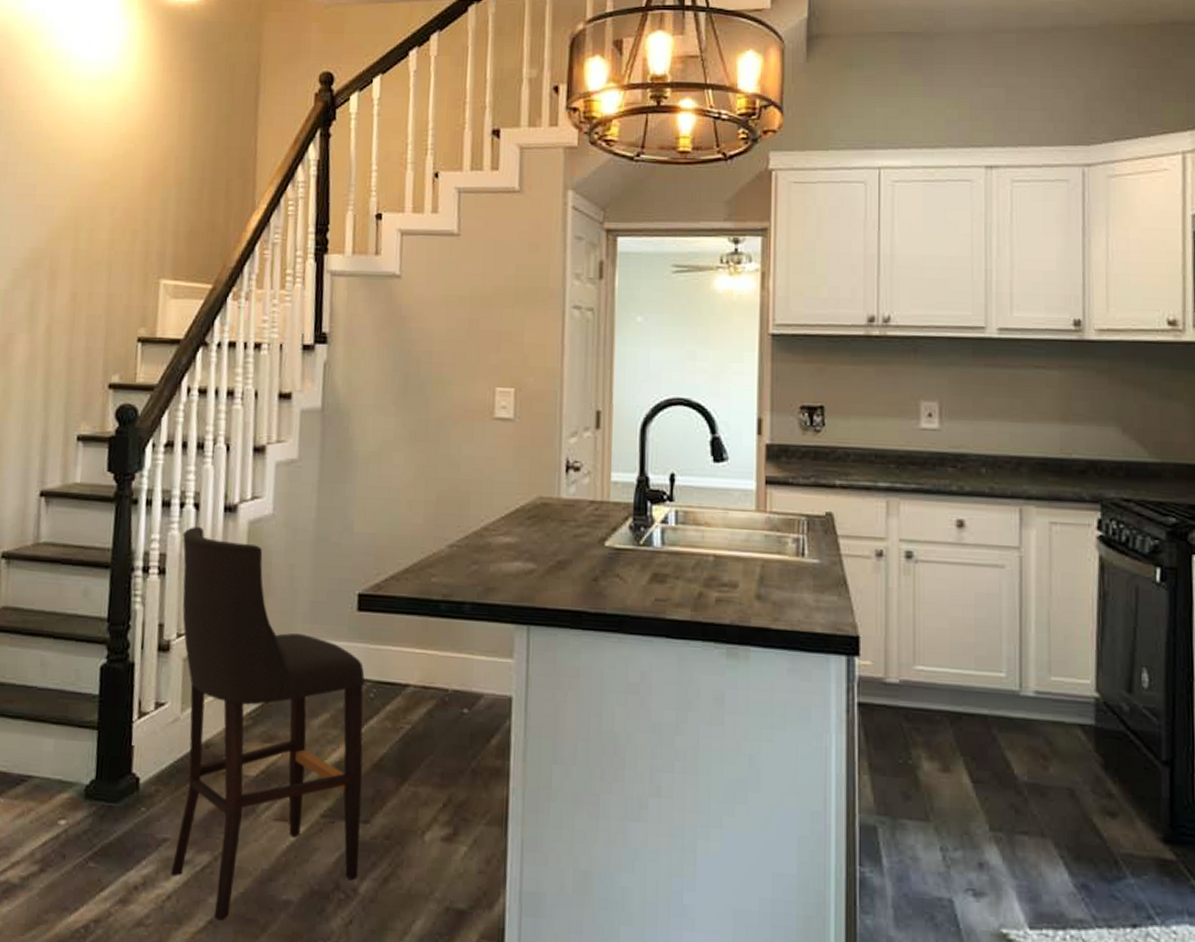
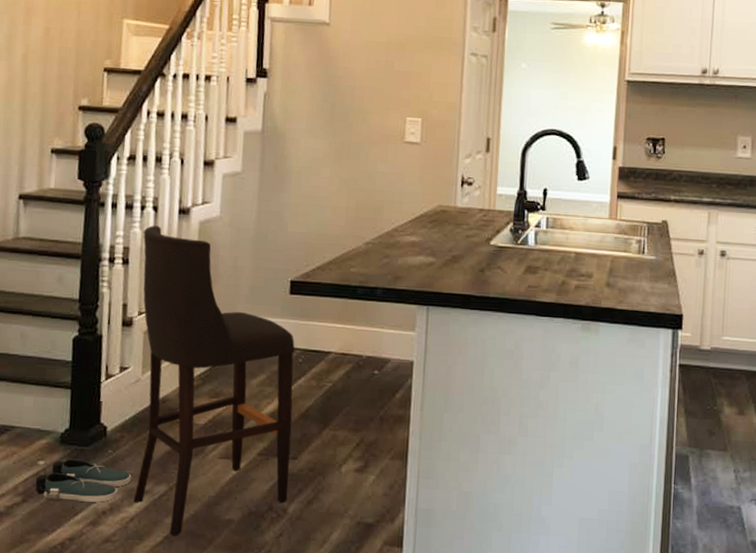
shoe: none [55,818,169,875] -> present [35,459,132,503]

